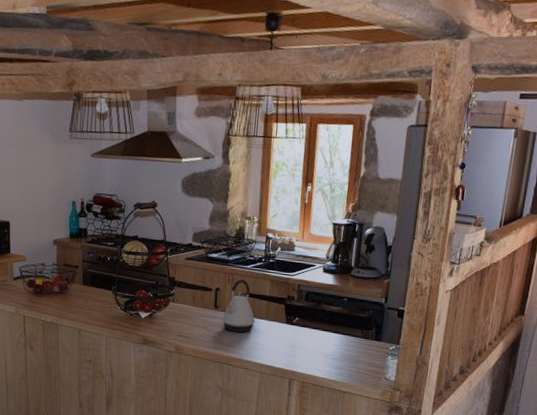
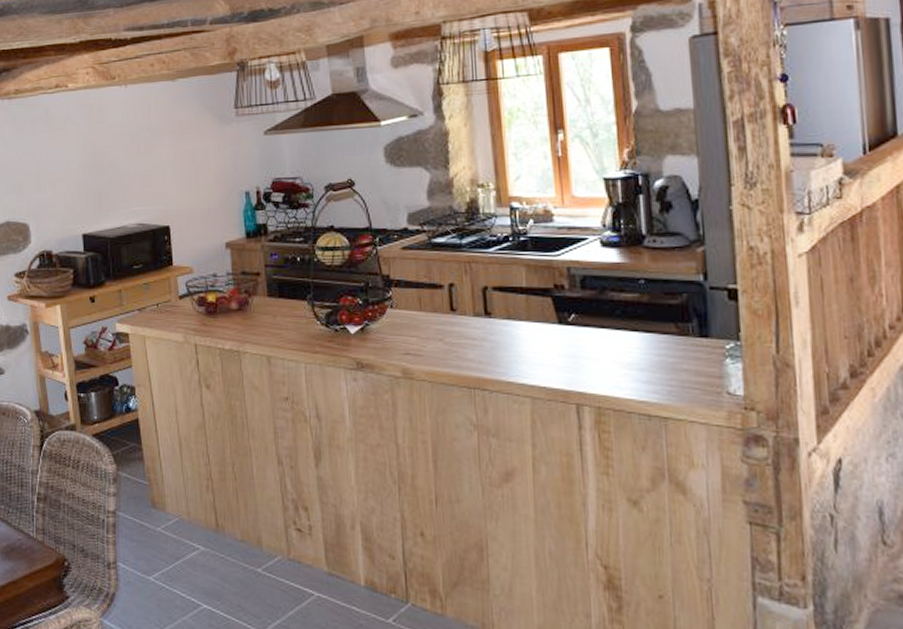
kettle: present [222,279,255,333] -> none [464,268,511,342]

